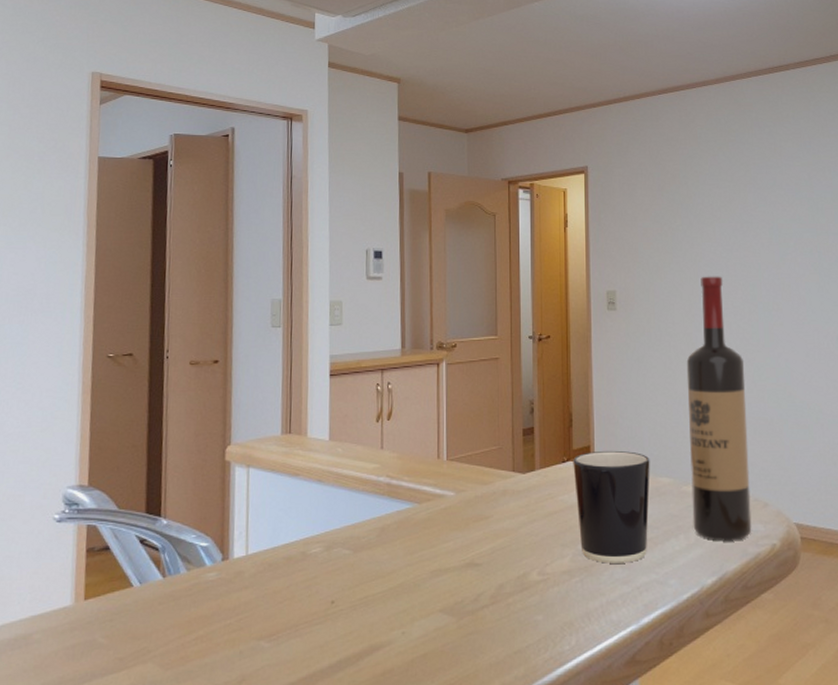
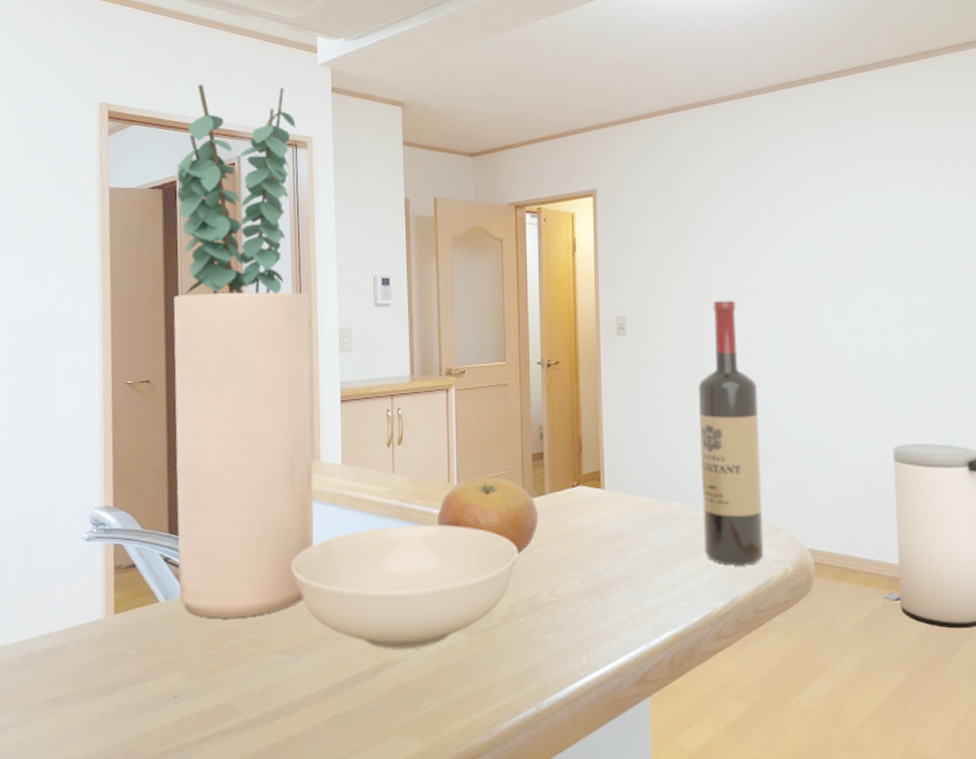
vase: none [154,56,302,603] -> present [173,84,315,618]
bowl: none [273,502,508,633] -> present [291,524,519,649]
fruit: none [426,452,528,532] -> present [437,476,538,554]
mug: present [573,450,650,564] -> none [583,475,661,586]

